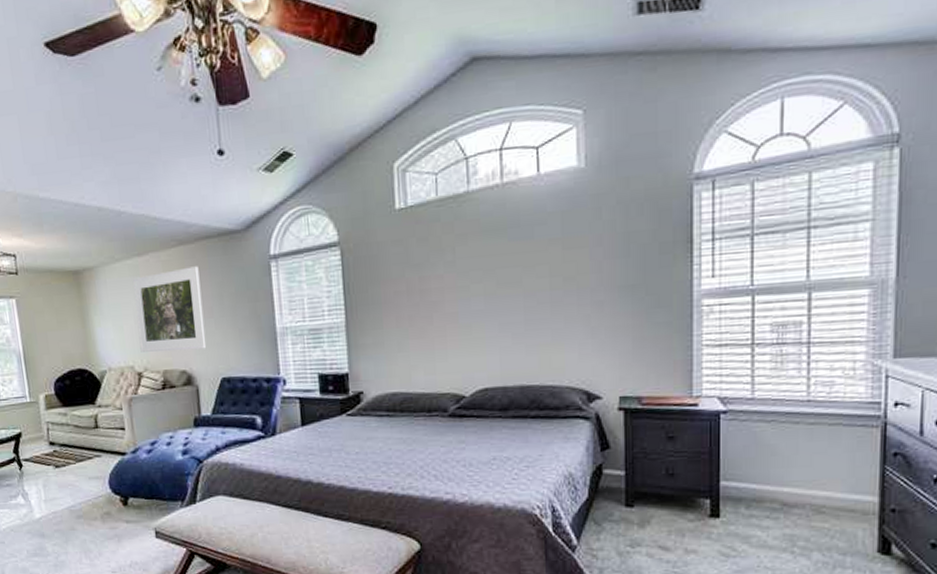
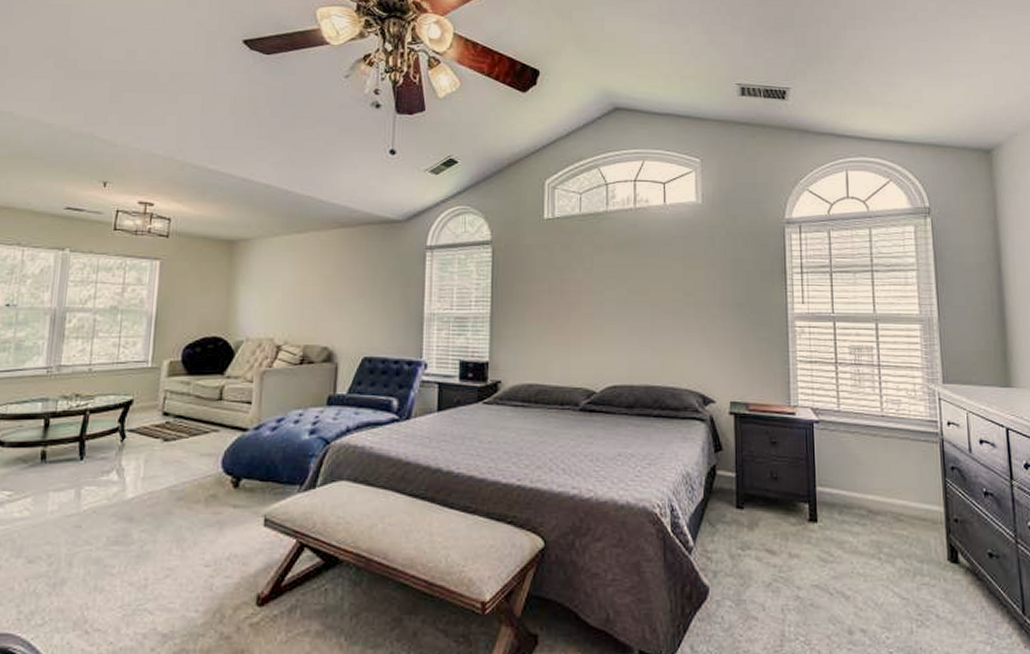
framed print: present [133,266,206,352] -> none [283,248,356,327]

